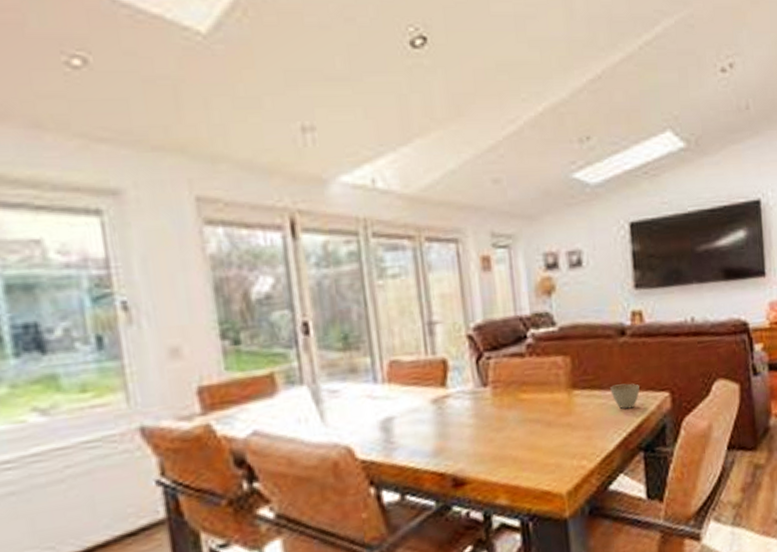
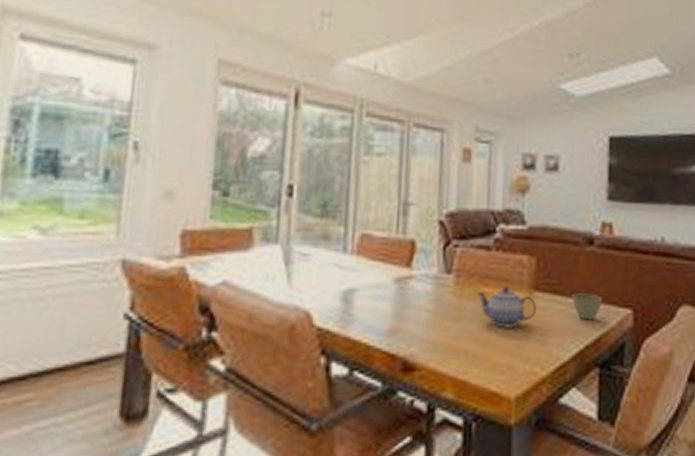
teapot: none [516,389,577,430] -> present [476,286,536,328]

